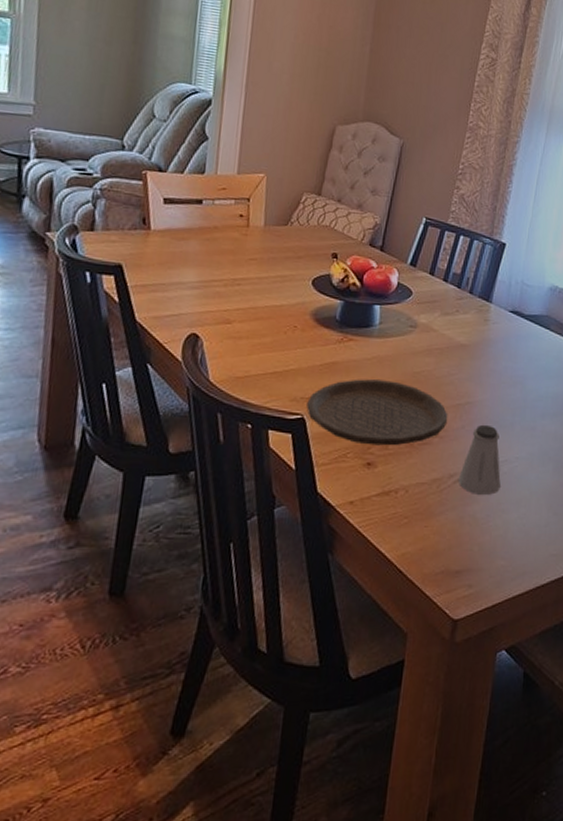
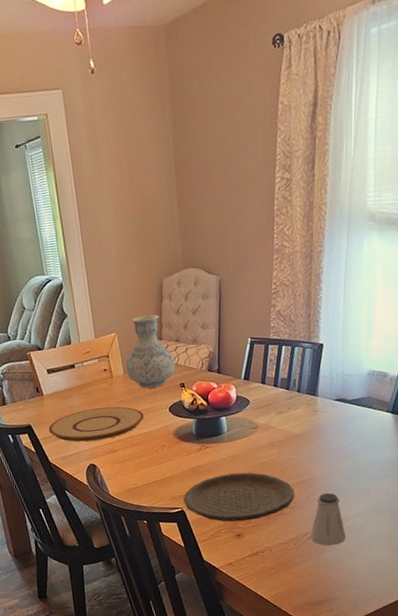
plate: none [145,260,278,304] -> present [48,406,144,442]
vase: none [267,161,332,252] -> present [125,314,176,389]

